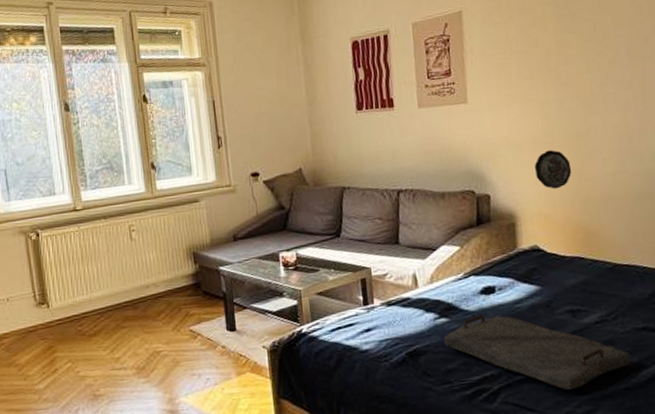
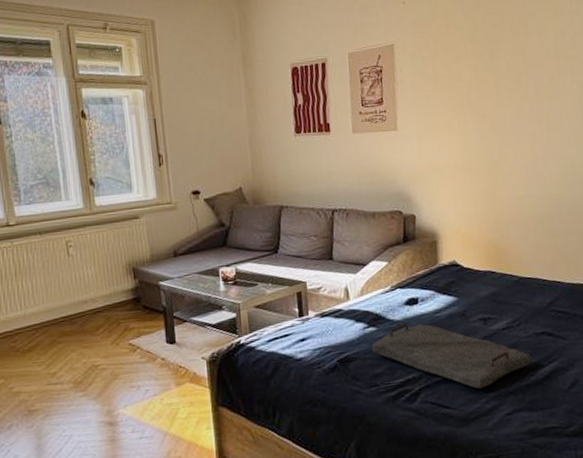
decorative plate: present [535,150,572,189] -> none [455,175,487,211]

